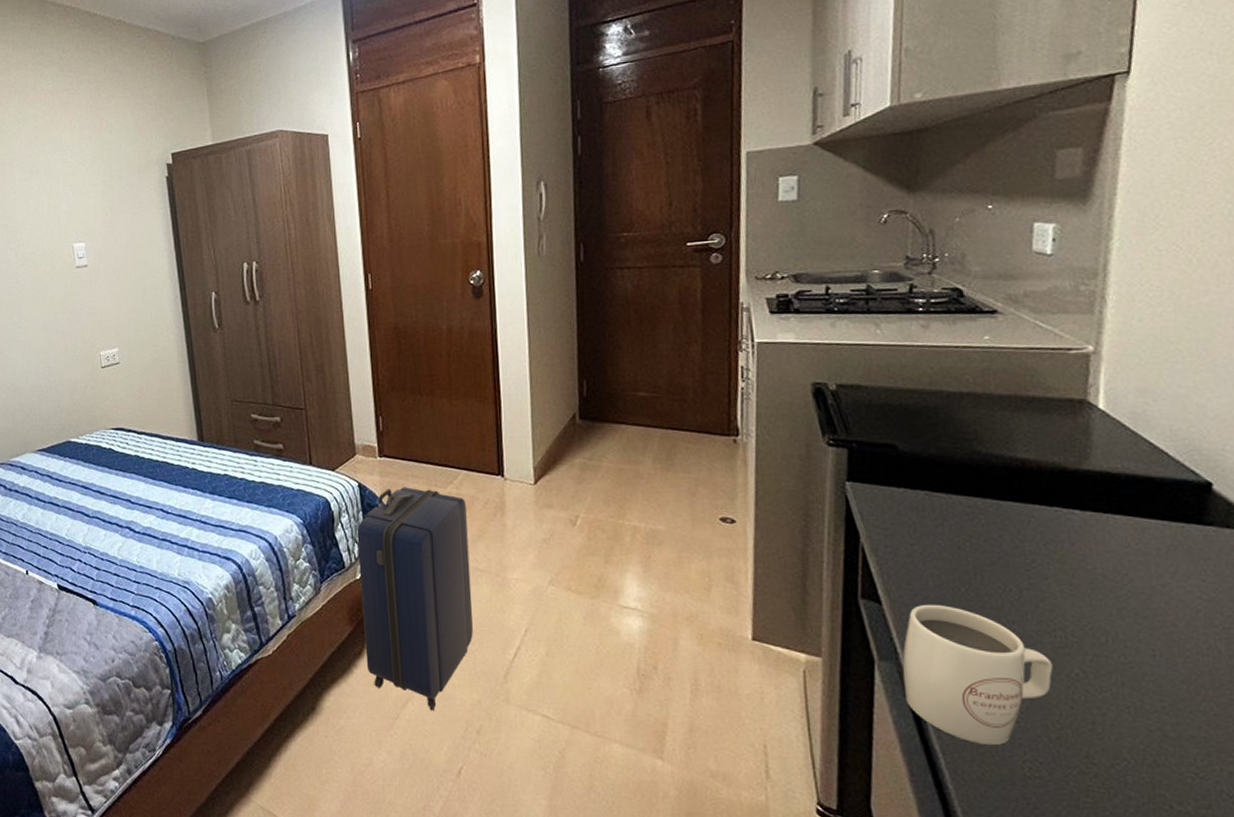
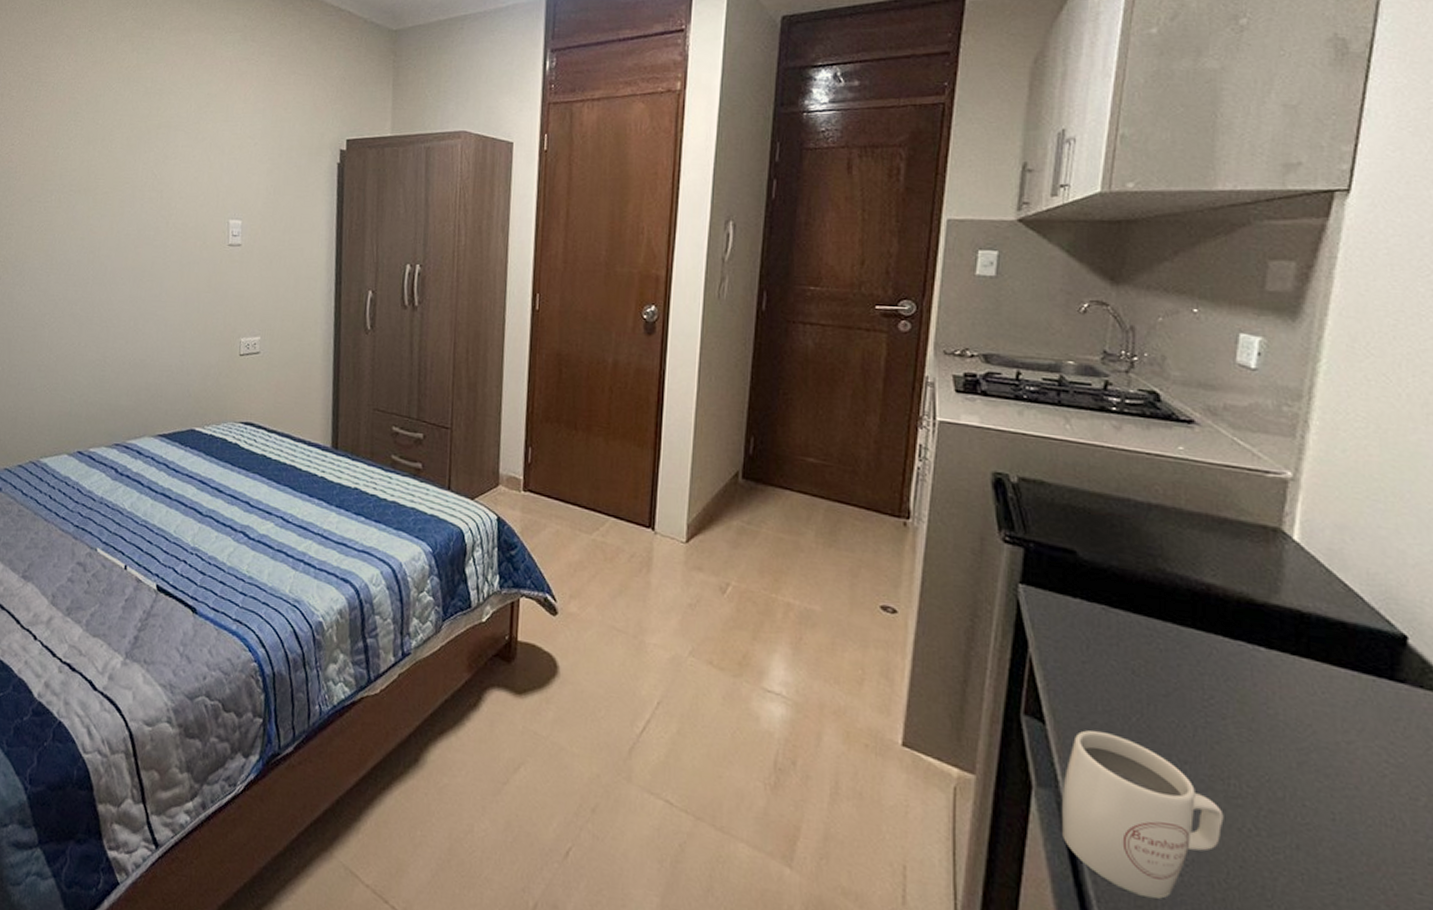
suitcase: present [357,487,473,711] -> none [480,527,610,781]

